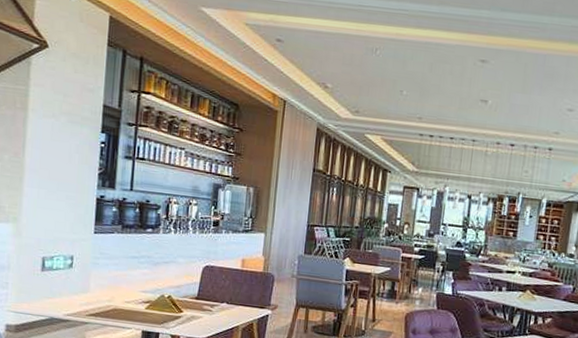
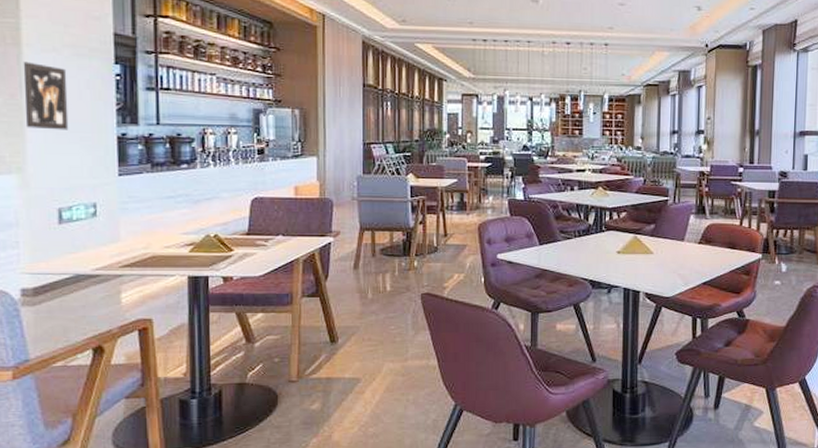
wall art: none [24,124,62,189] -> present [23,61,69,130]

